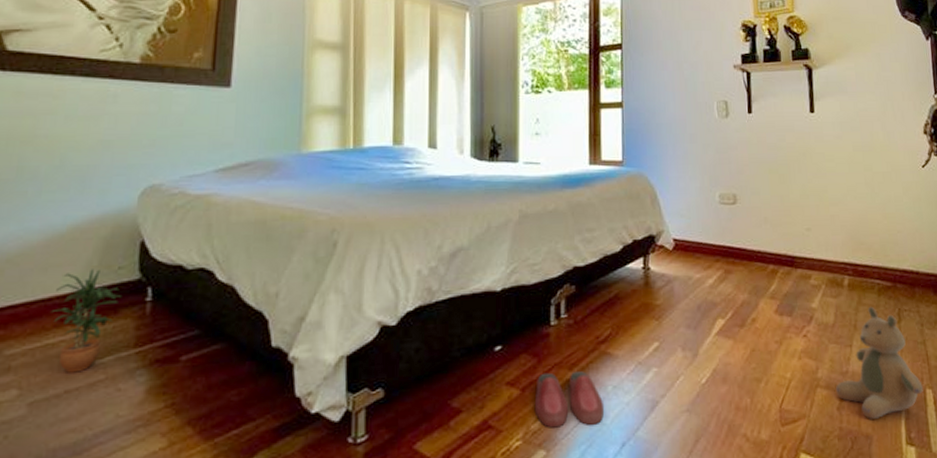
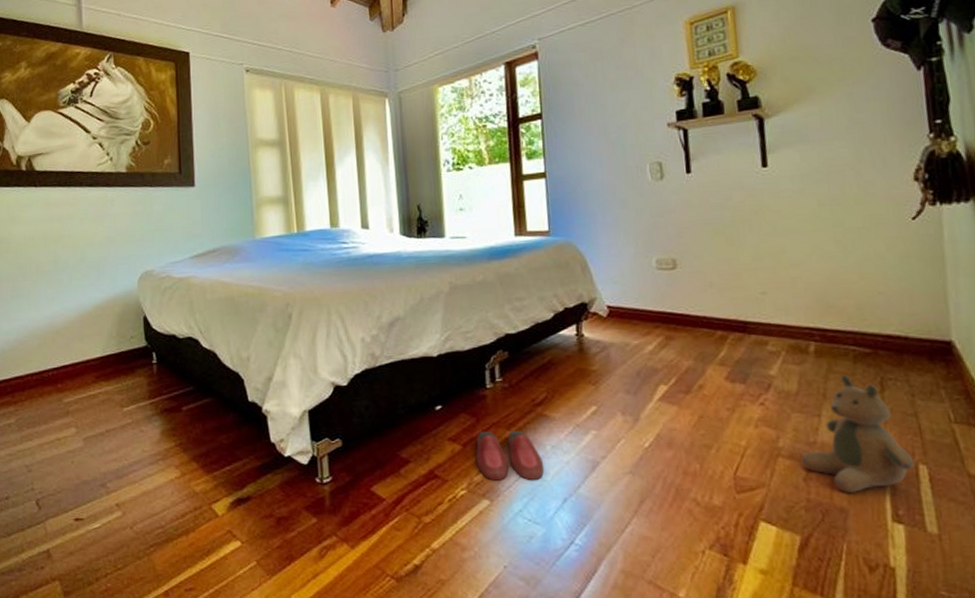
potted plant: present [51,269,122,373] -> none [89,338,136,417]

